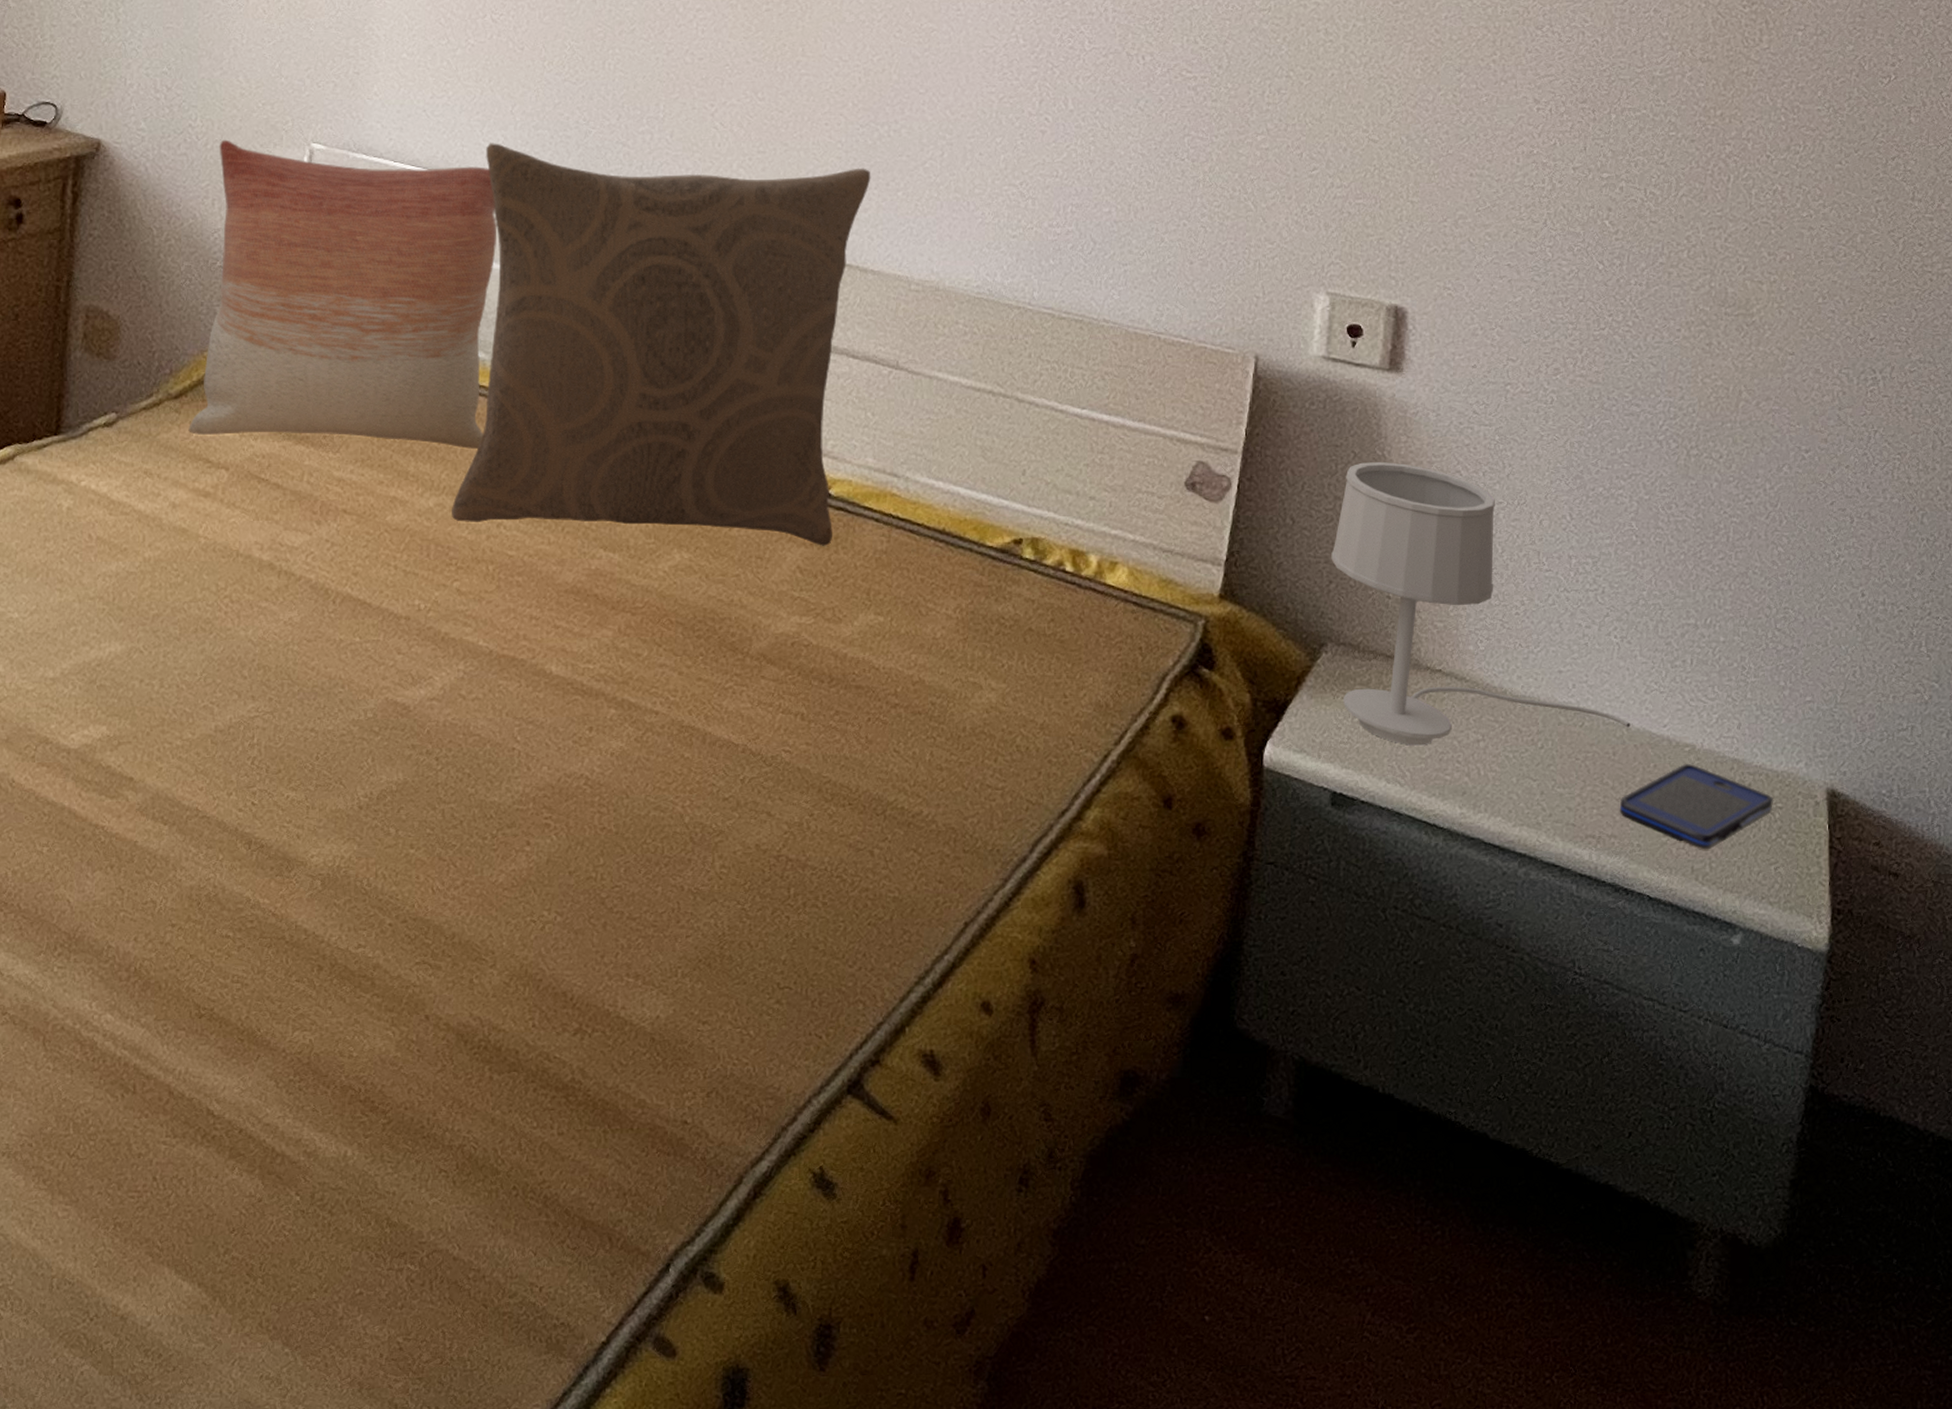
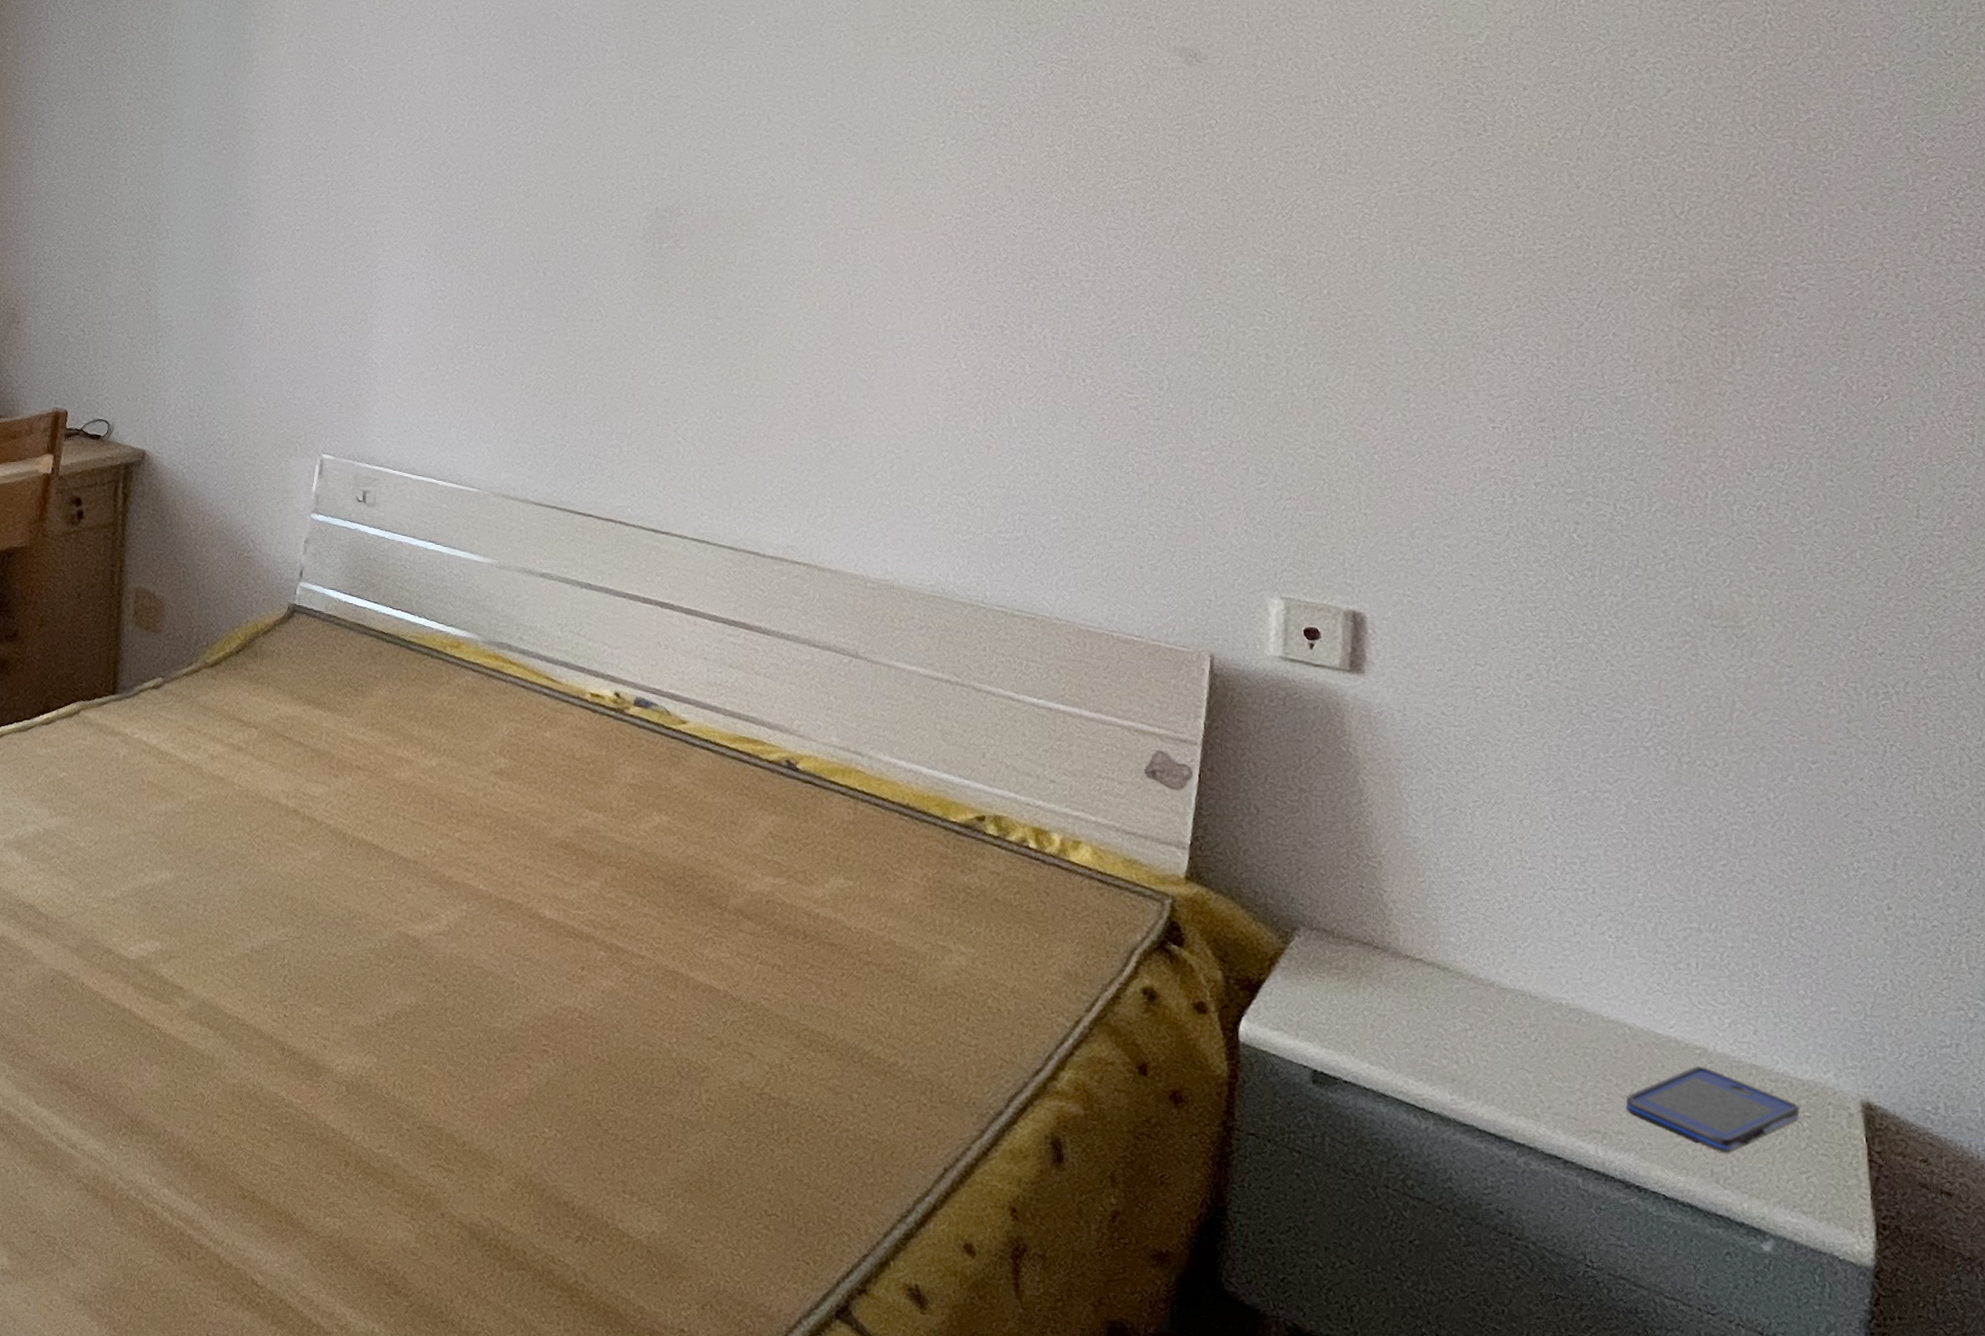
pillow: present [188,139,498,449] -> none [223,450,485,717]
pillow: present [452,143,871,546] -> none [452,454,825,815]
table lamp: present [1331,462,1631,746] -> none [1299,757,1633,1031]

